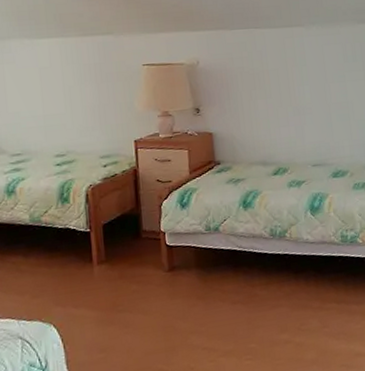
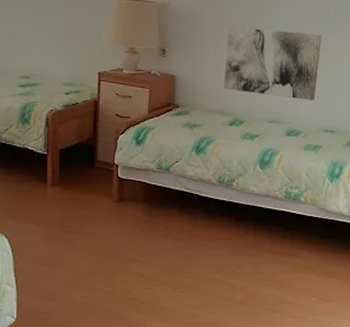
wall art: none [259,73,356,140] -> present [223,27,323,100]

